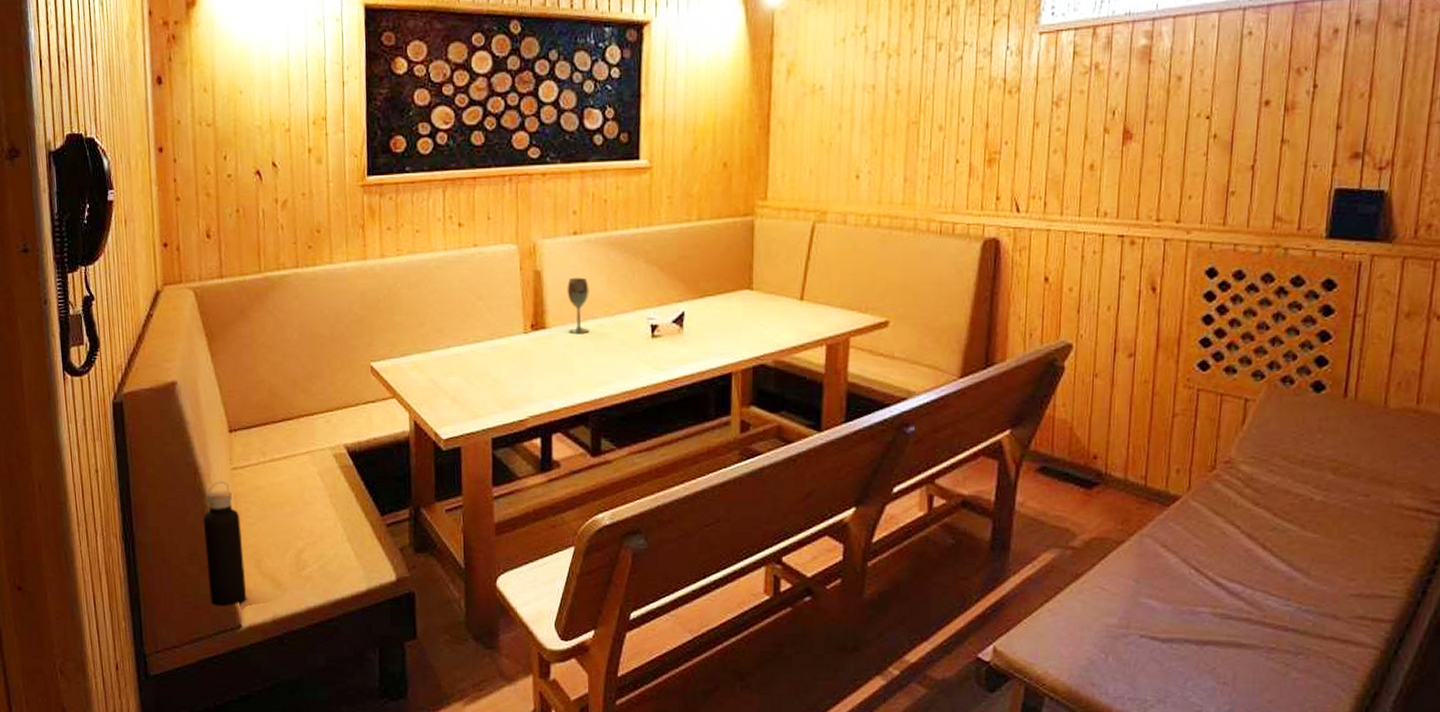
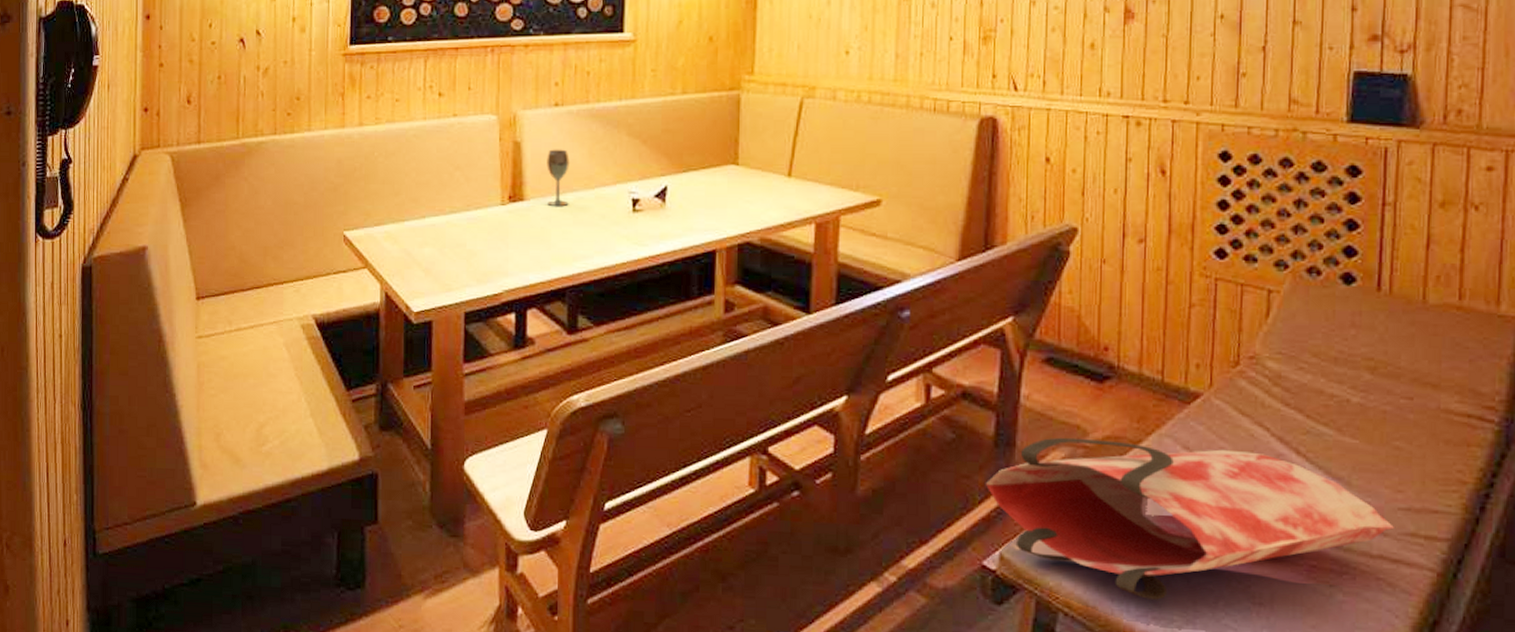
water bottle: present [203,481,247,606] -> none [164,350,204,482]
bag: none [982,540,1347,683] -> present [986,437,1396,600]

